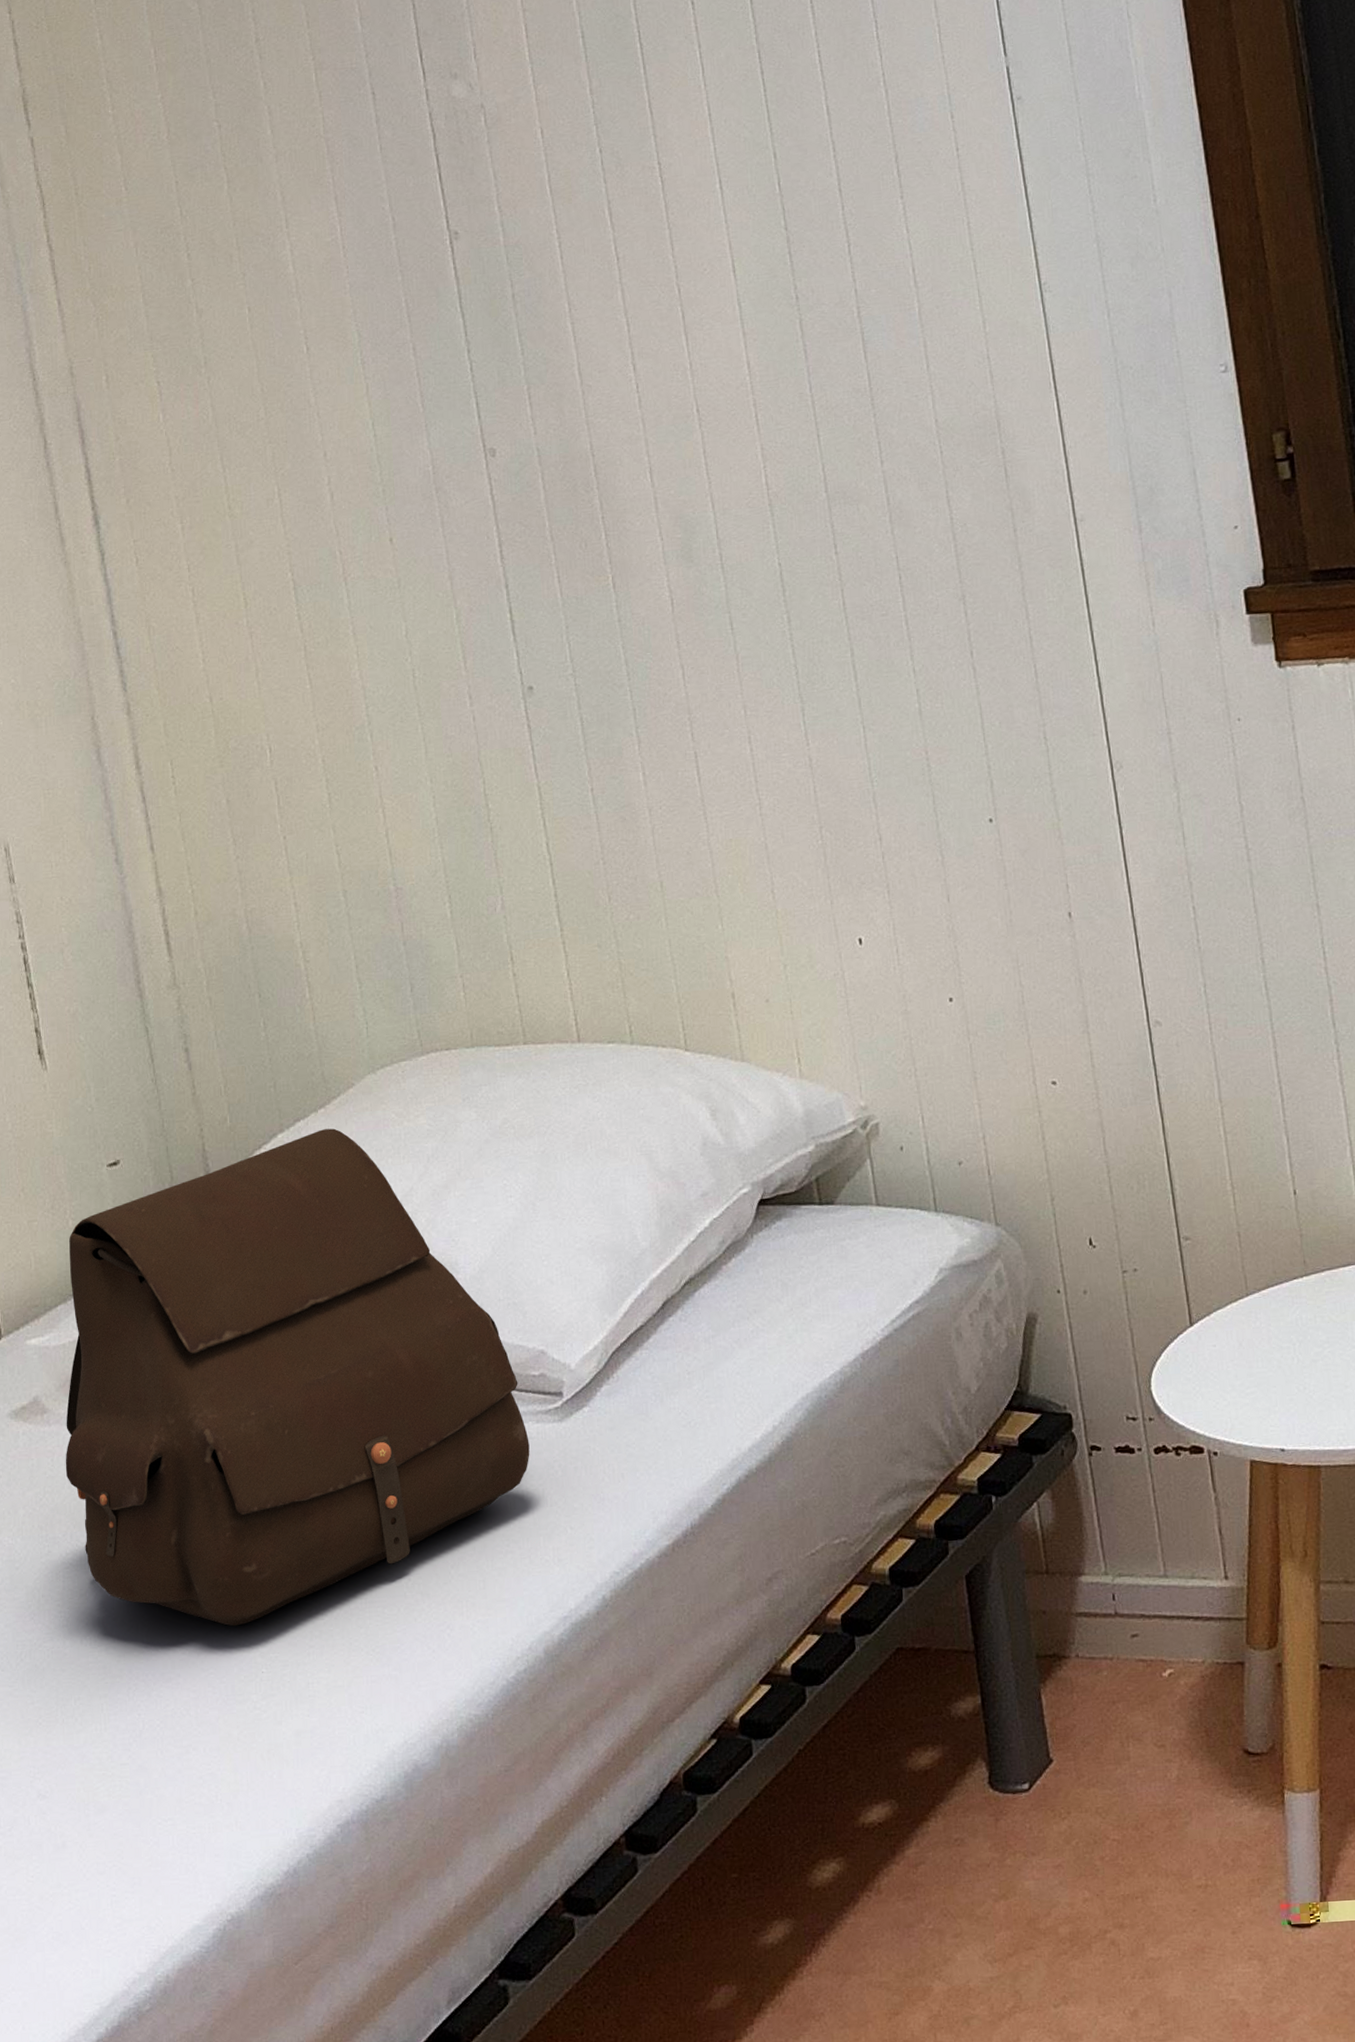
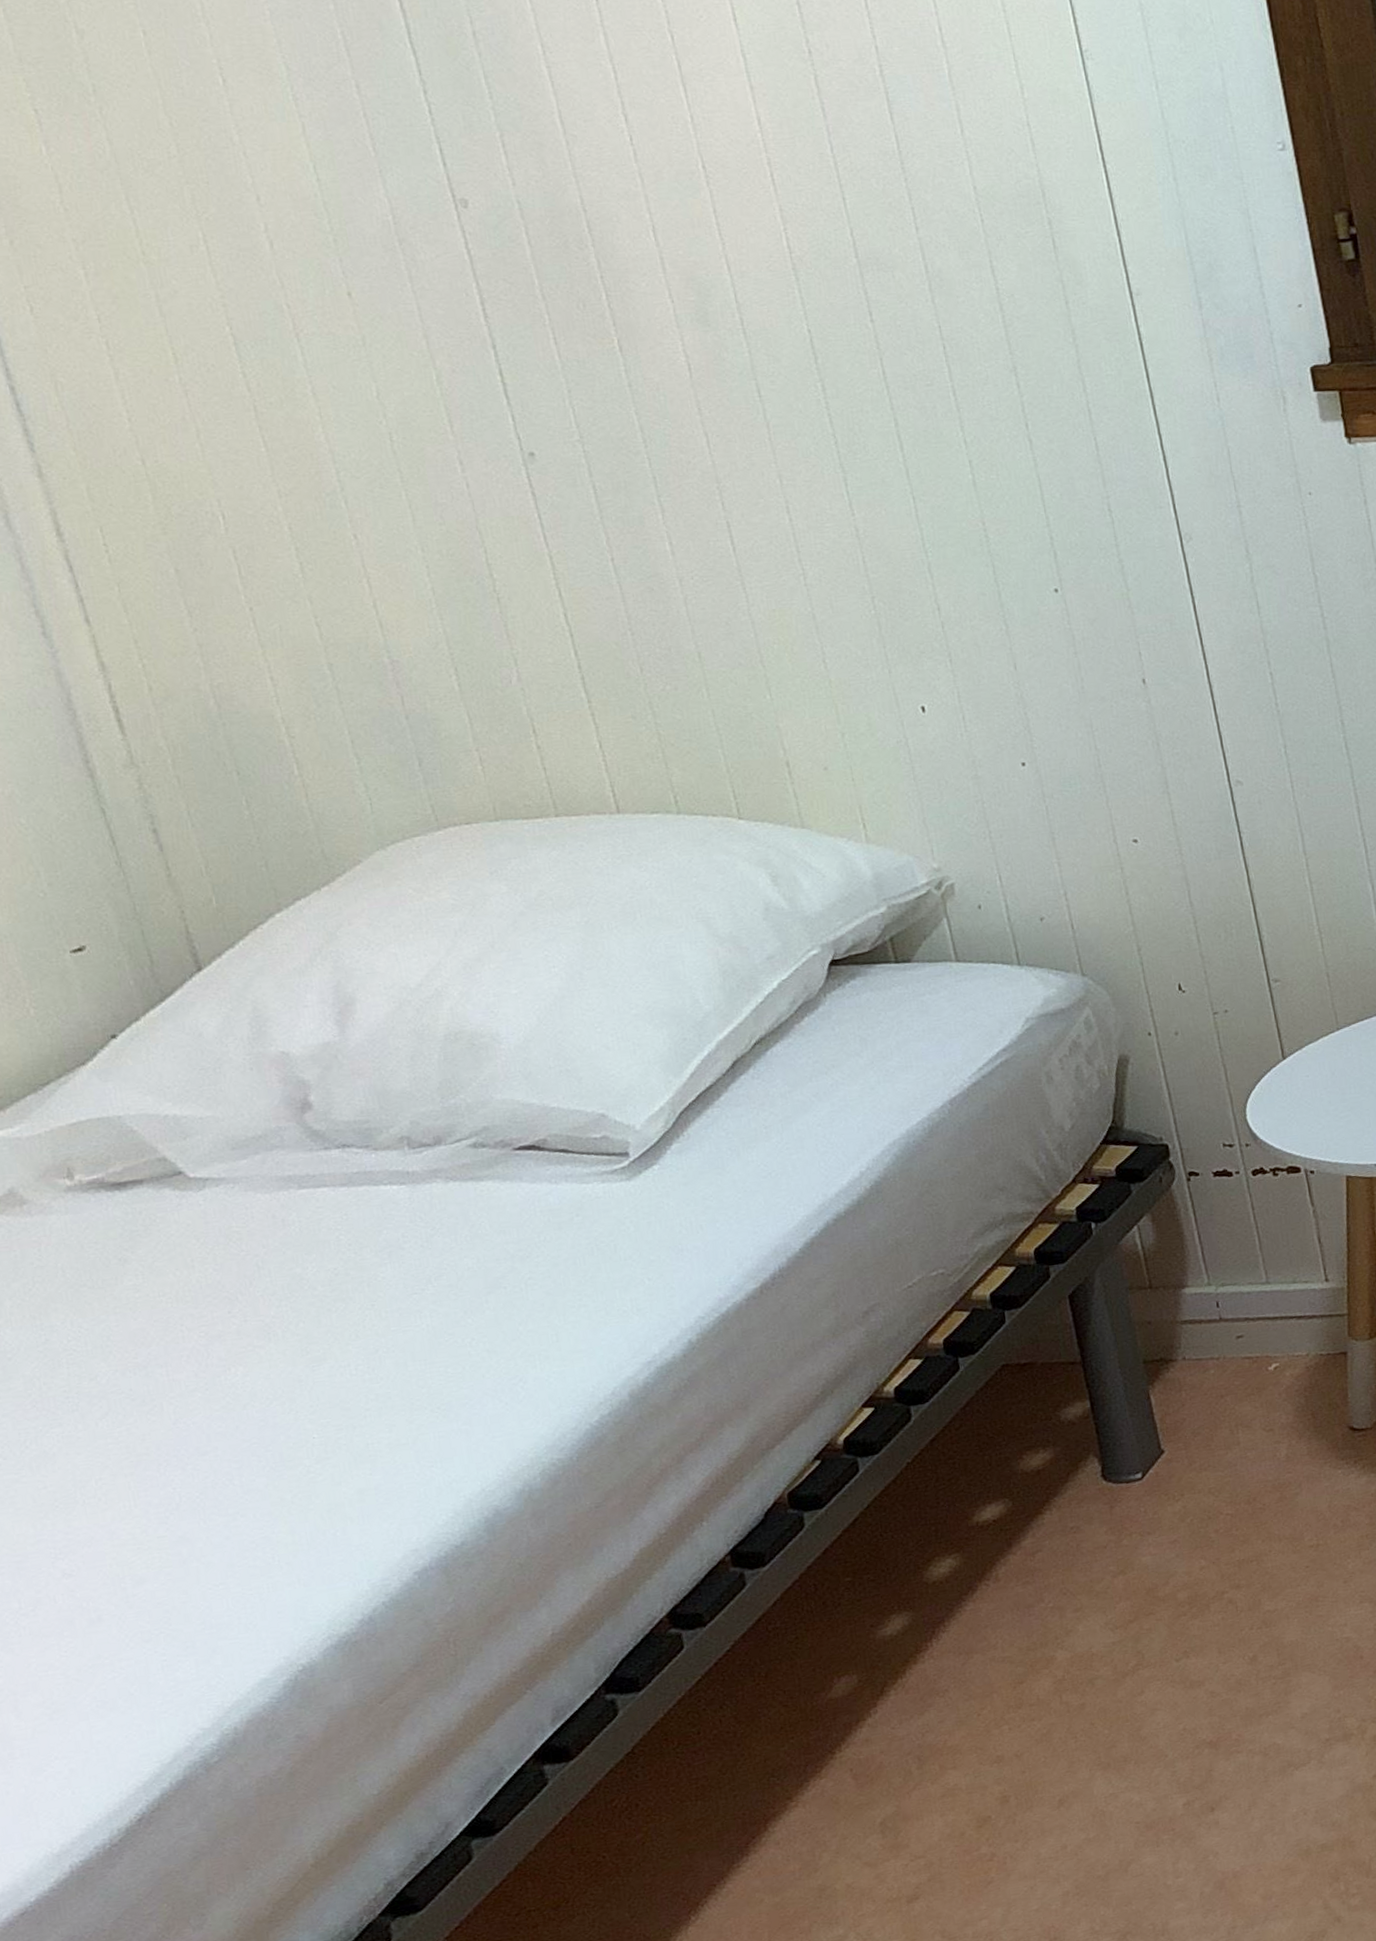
satchel: present [65,1128,530,1627] -> none [32,906,598,1397]

